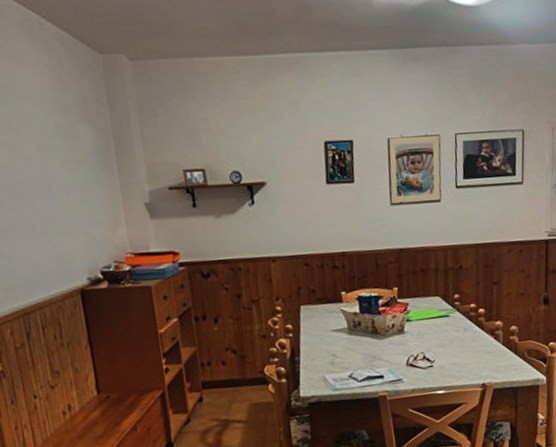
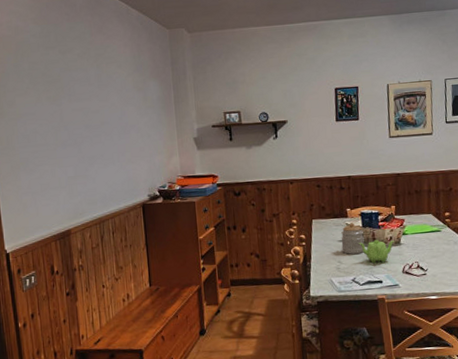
jar: none [335,308,363,346] -> present [341,222,364,254]
teapot: none [356,328,398,356] -> present [359,240,395,264]

